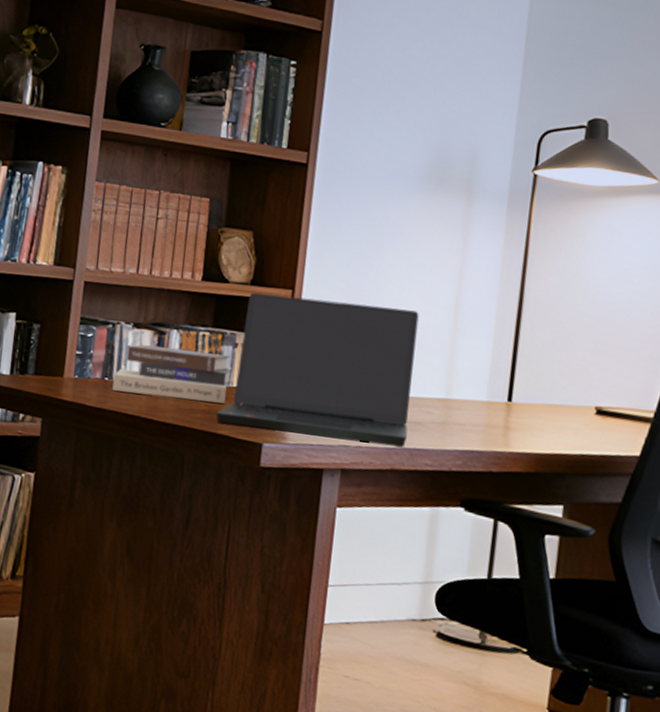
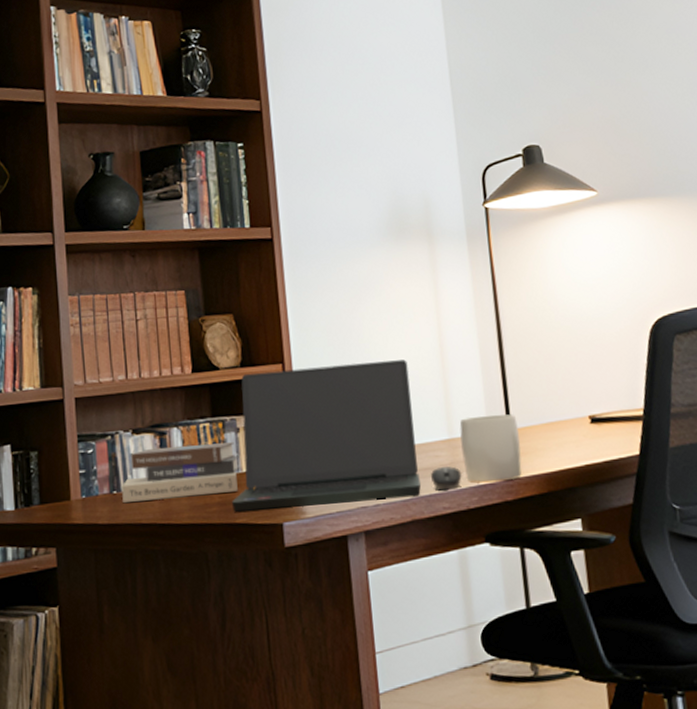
computer mouse: none [418,424,451,448] -> present [430,466,462,491]
mug: none [454,381,520,452] -> present [459,414,522,483]

